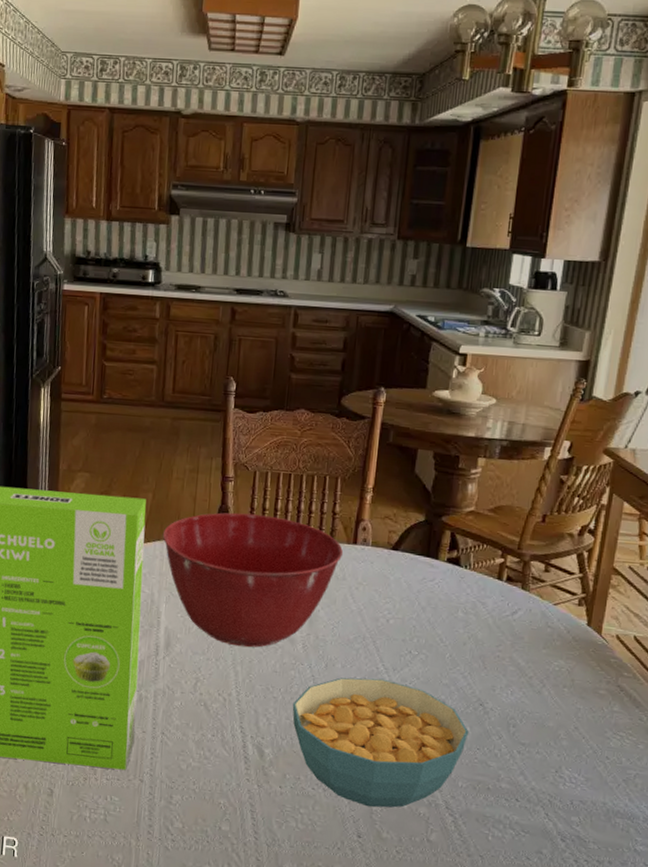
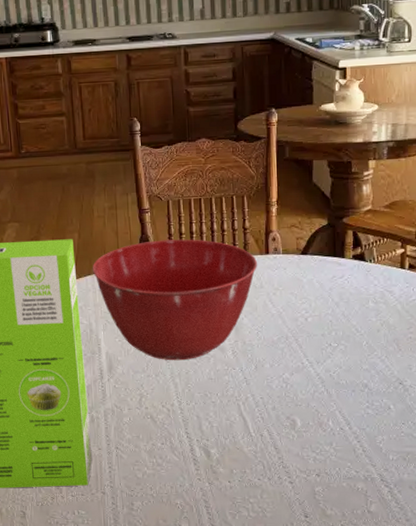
cereal bowl: present [292,677,469,808] -> none [230,372,393,489]

